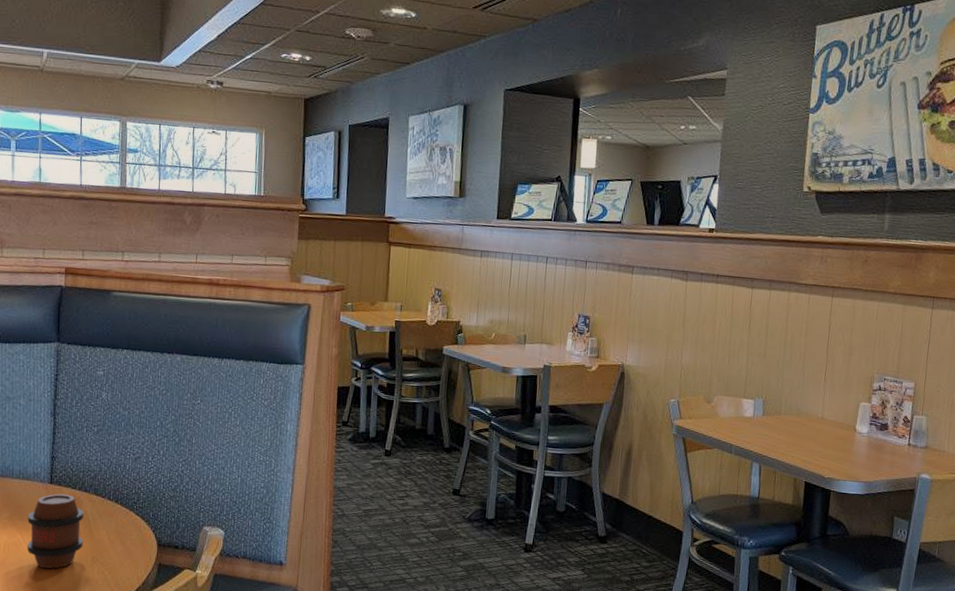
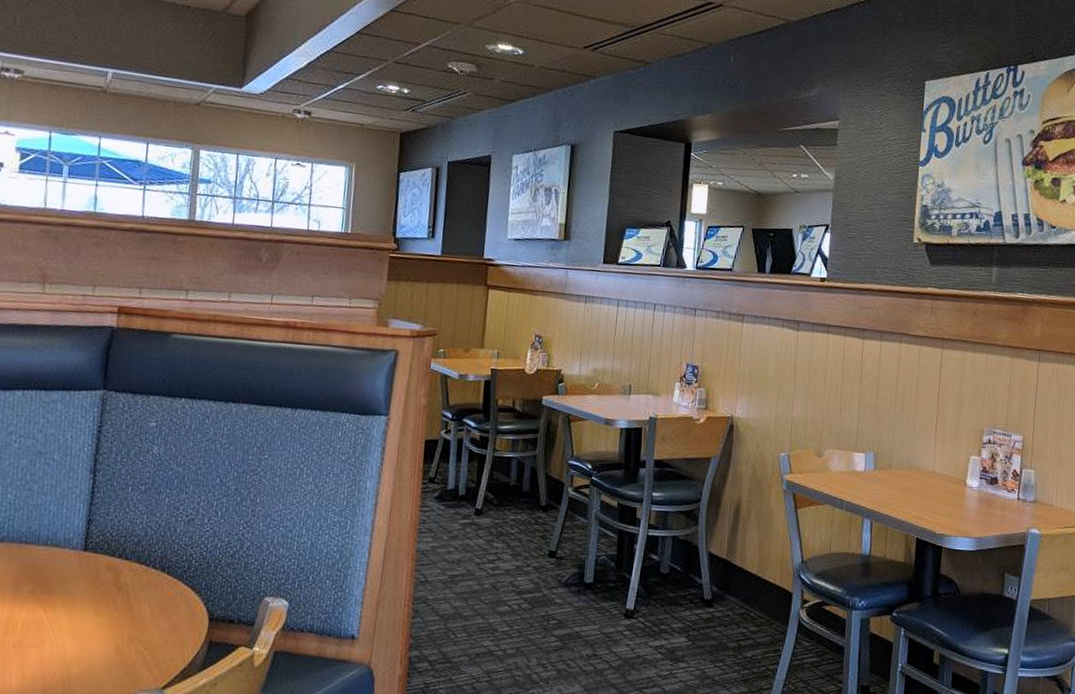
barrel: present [27,494,84,569] -> none [50,562,123,650]

